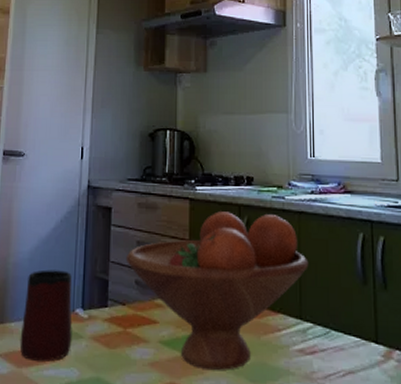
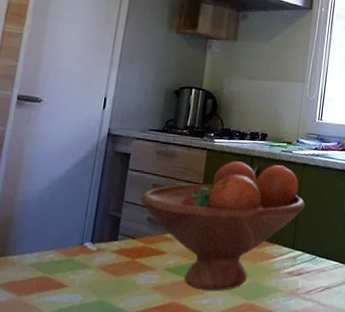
mug: present [19,270,72,361] -> none [21,208,83,289]

